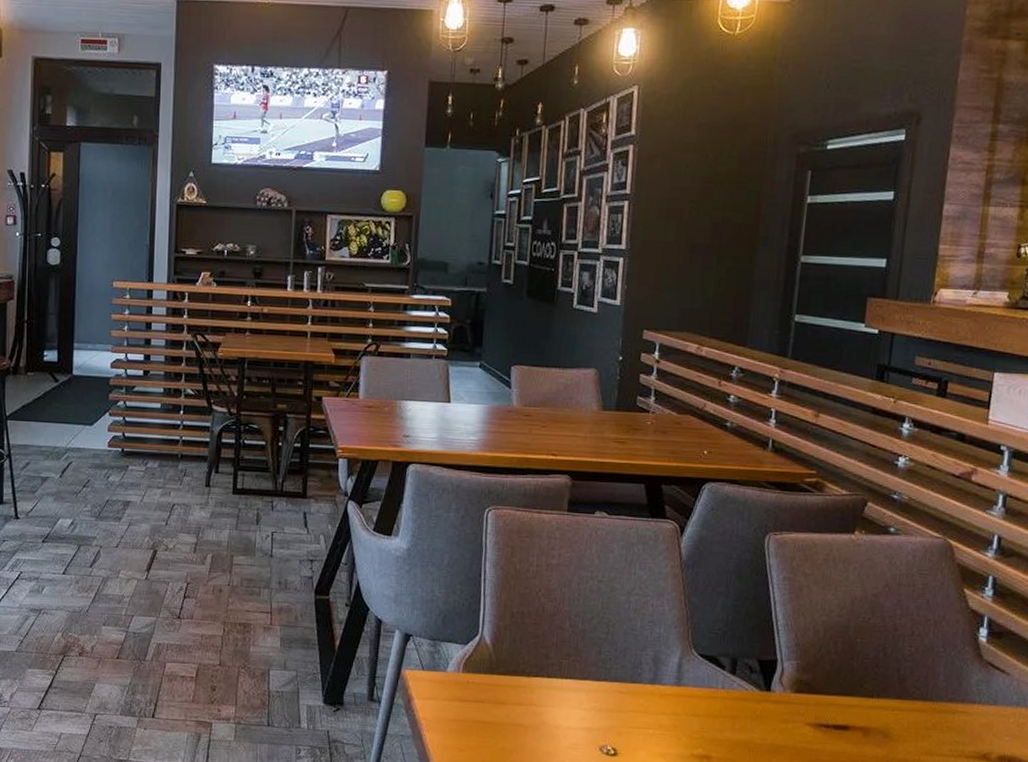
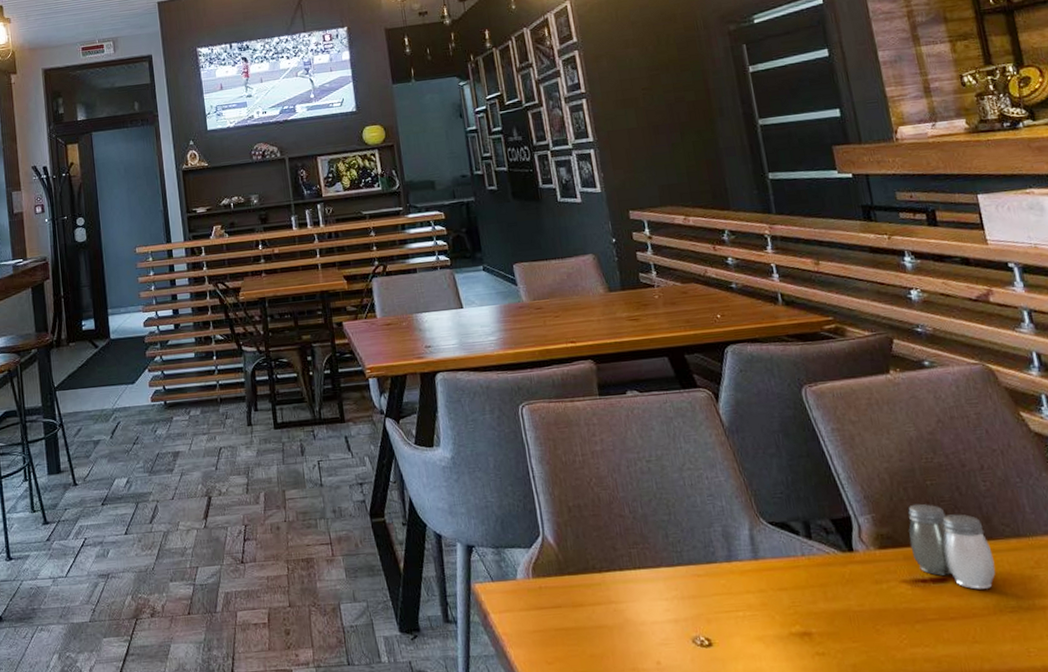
salt and pepper shaker: none [824,657,897,741] -> present [908,503,996,590]

